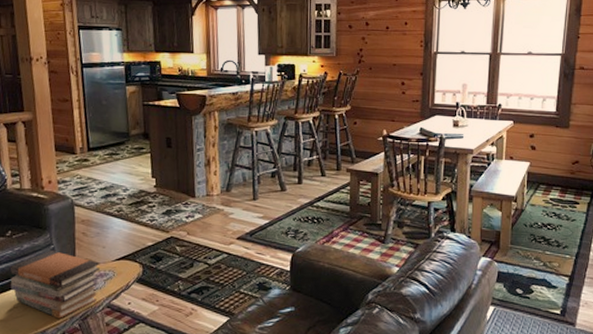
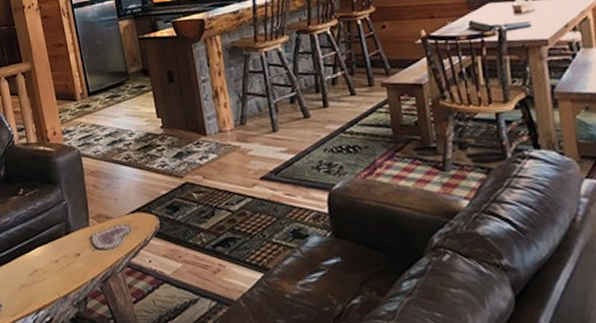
book stack: present [10,251,100,319] -> none [25,207,116,281]

